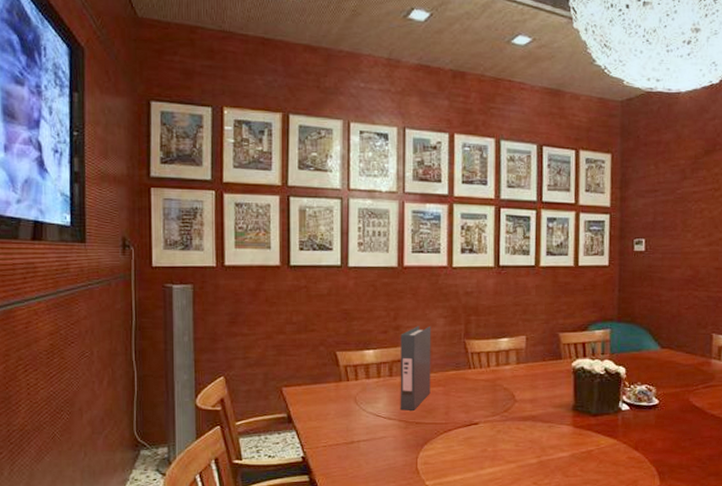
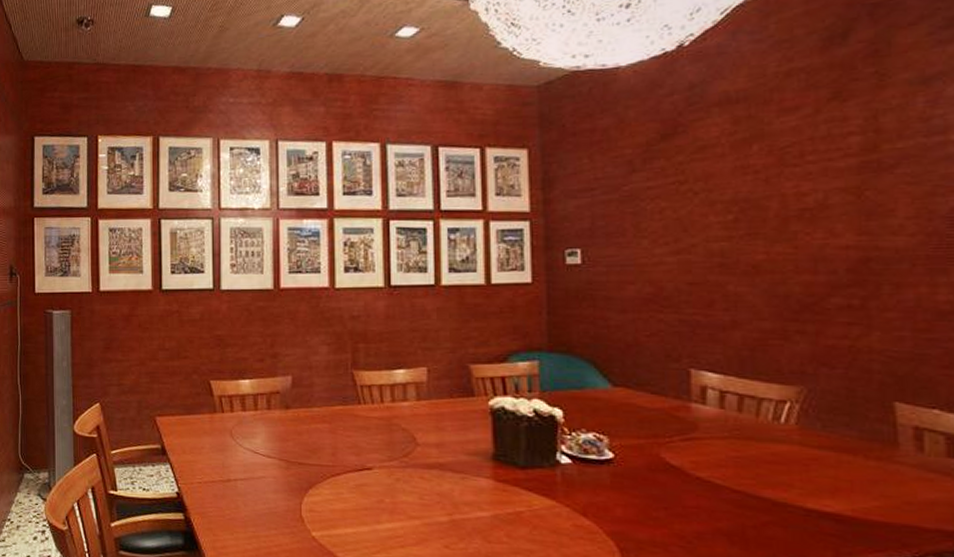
binder: present [400,325,432,410] -> none [279,353,314,449]

